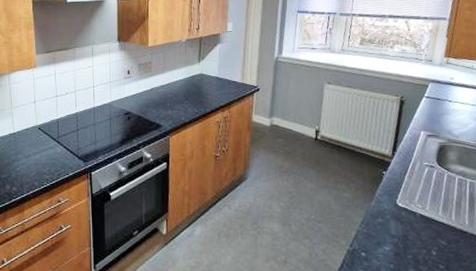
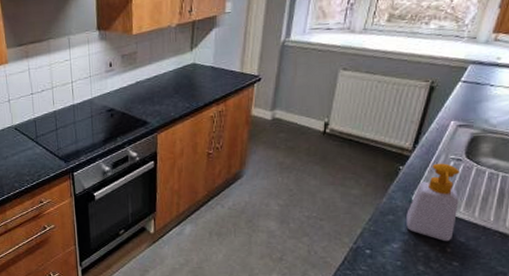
soap bottle: none [393,169,437,245] -> present [406,163,460,242]

